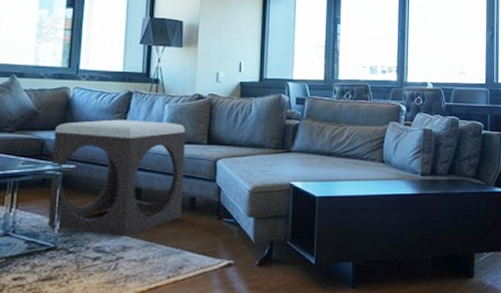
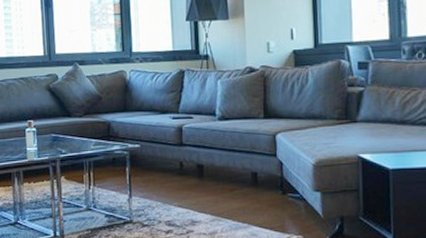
footstool: present [48,119,186,236] -> none [117,98,245,211]

